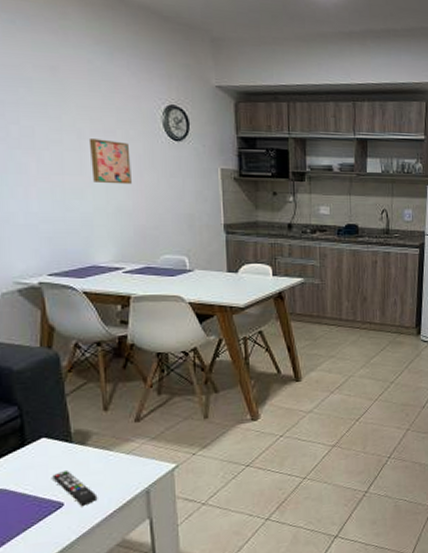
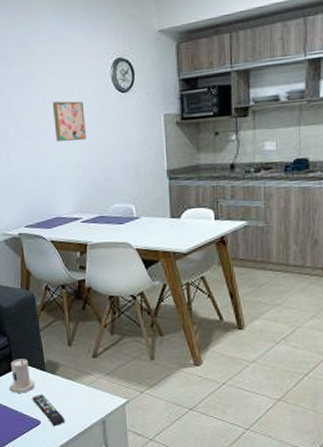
candle: none [20,430,57,474] -> present [10,359,35,393]

